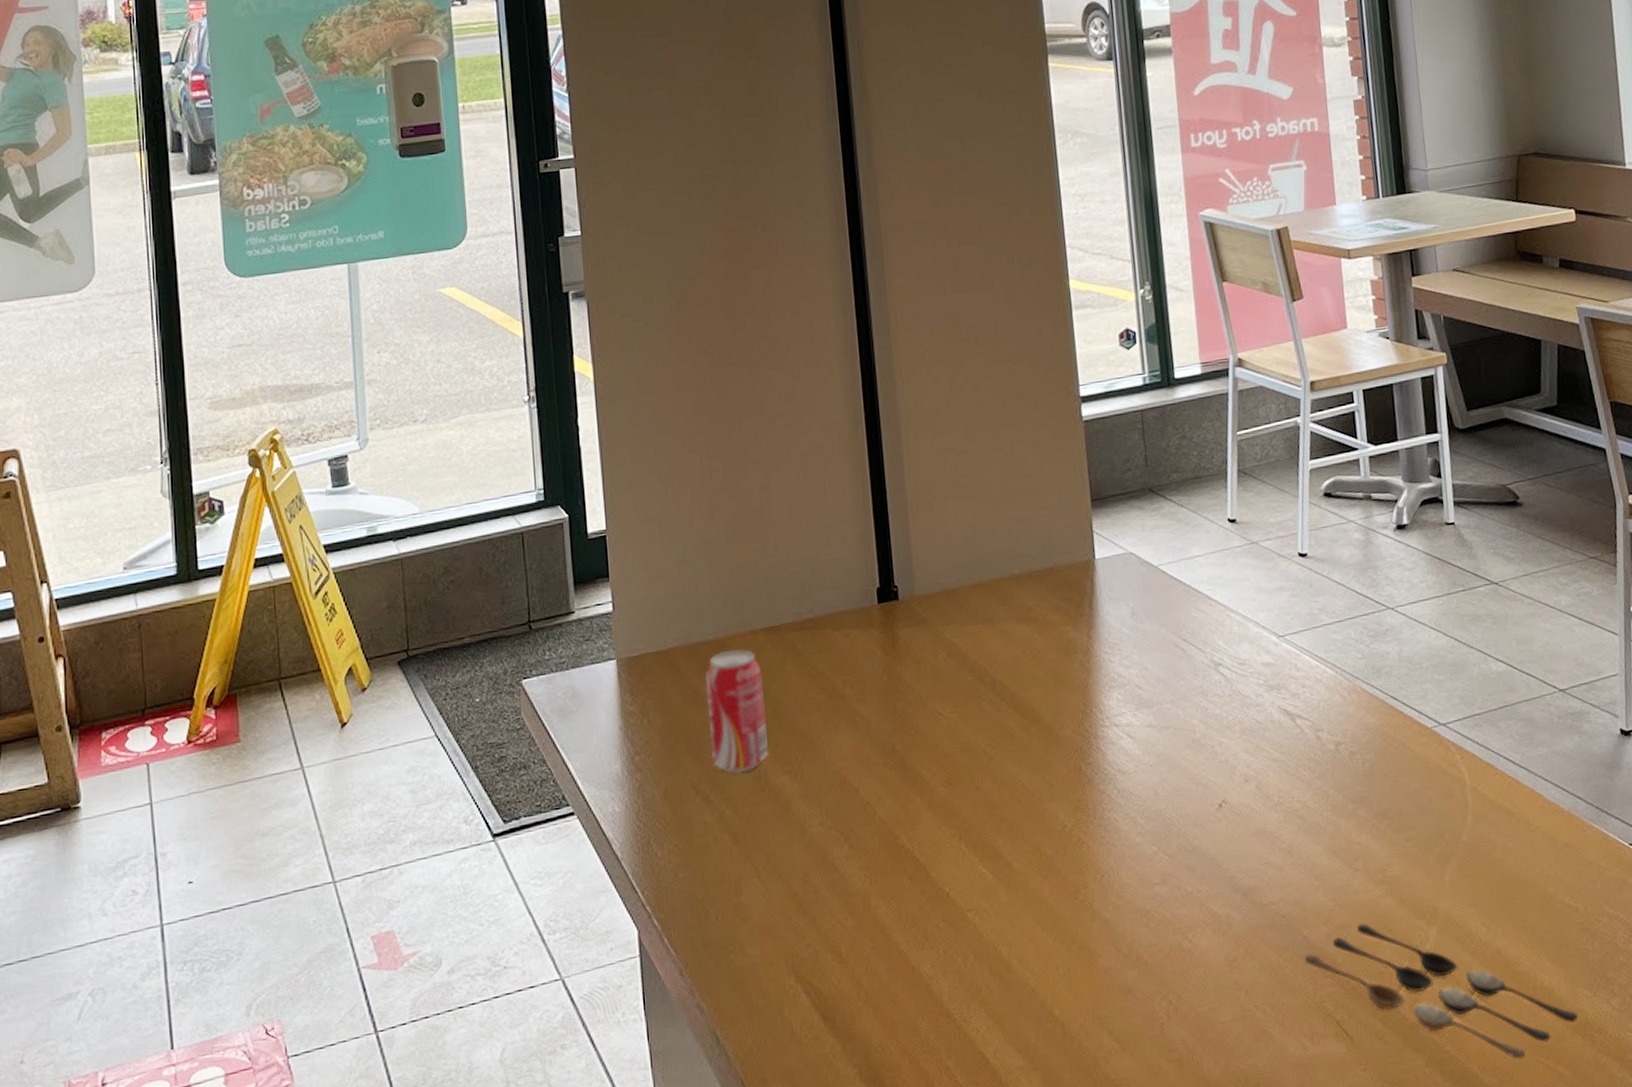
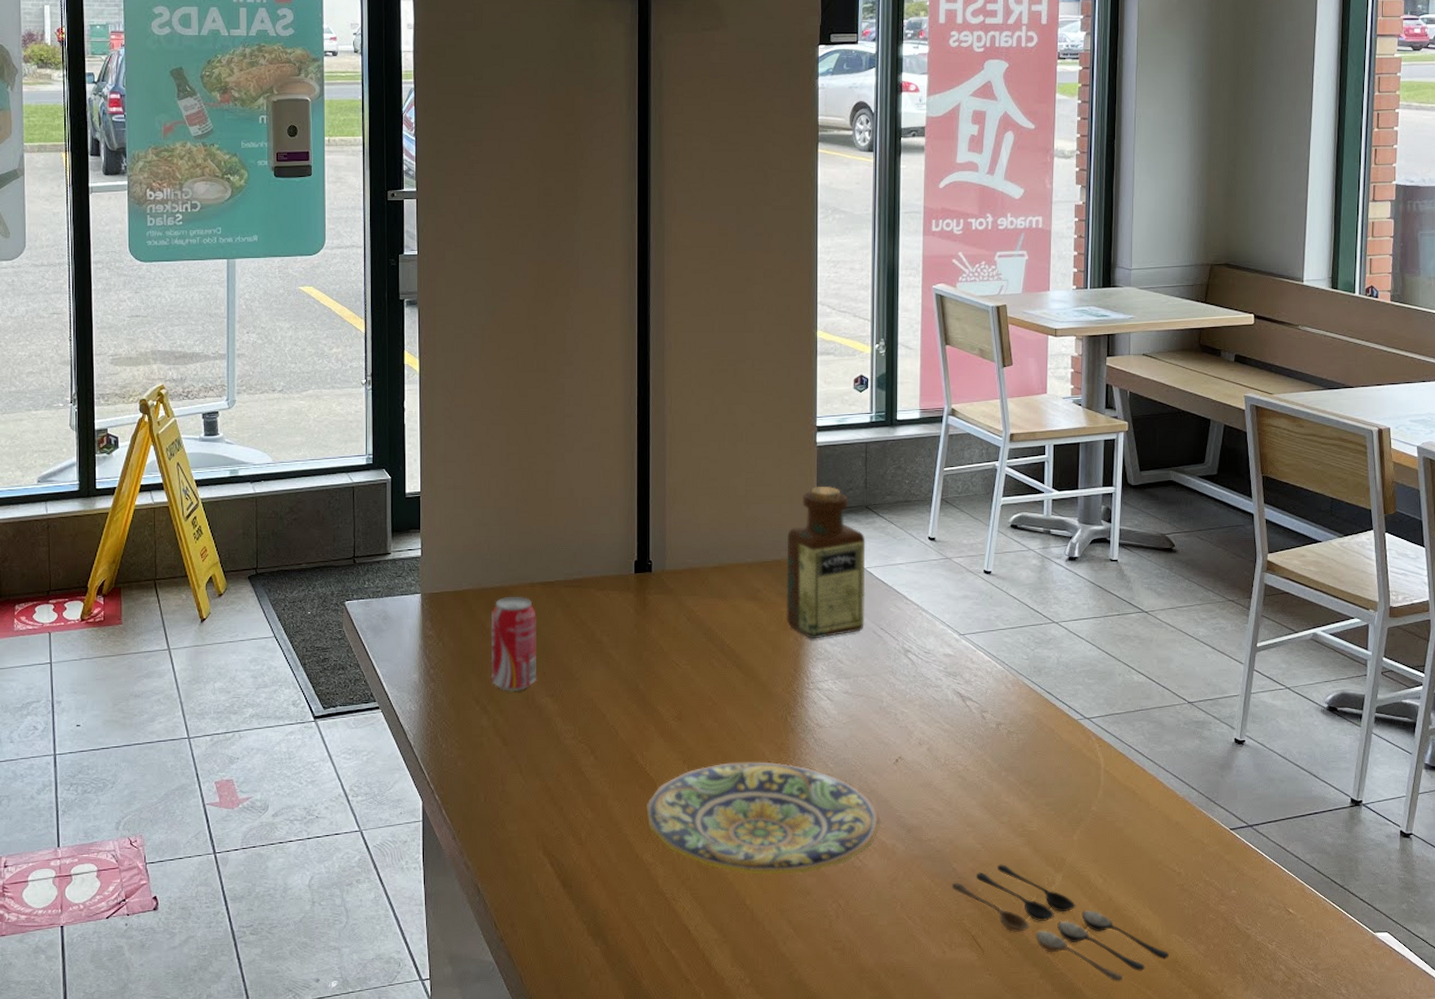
plate: none [919,825,1211,975] -> present [646,761,882,874]
bottle: none [1059,469,1163,663] -> present [785,486,866,639]

